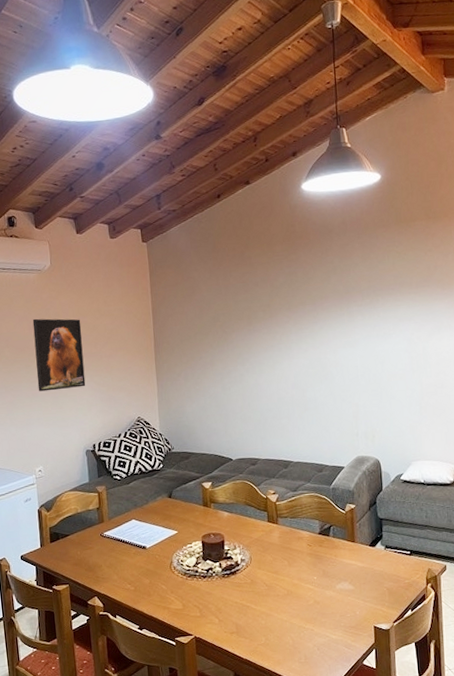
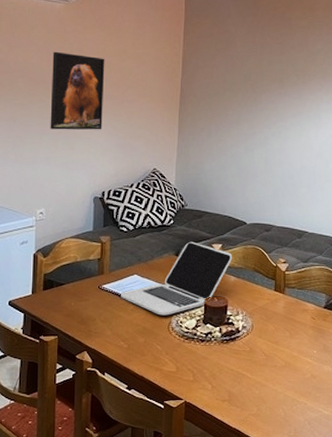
laptop: none [122,482,223,556] -> present [121,241,232,316]

